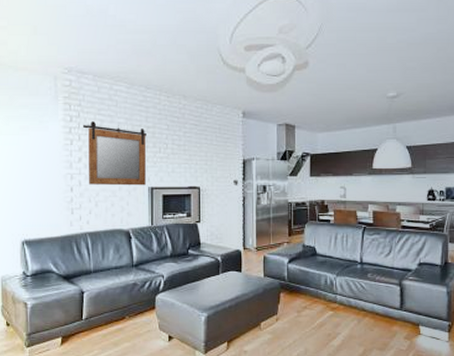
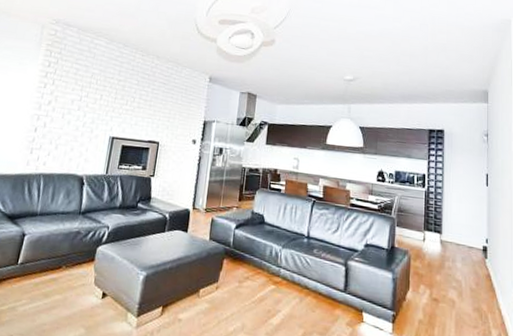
mirror: present [82,121,147,186] -> none [52,69,117,135]

